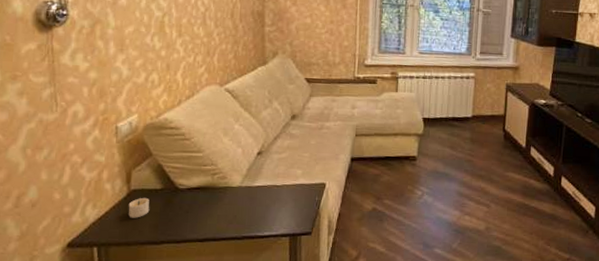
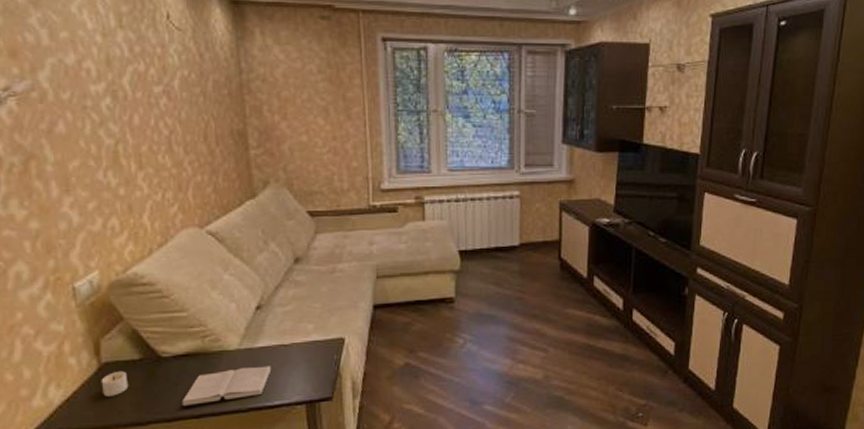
hardback book: none [190,202,265,232] -> present [181,366,272,408]

